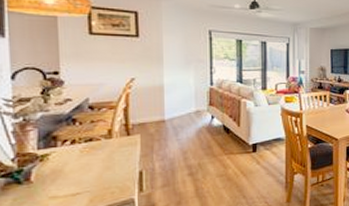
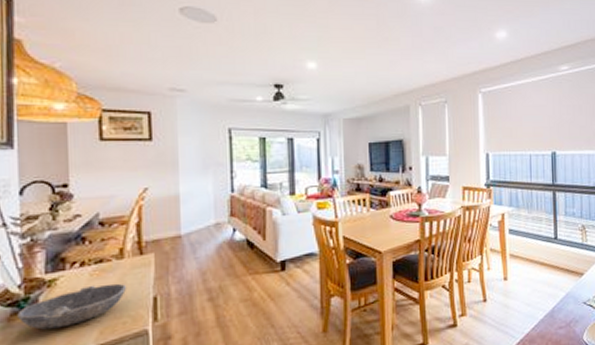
bowl: none [11,159,115,198] -> present [17,283,127,330]

